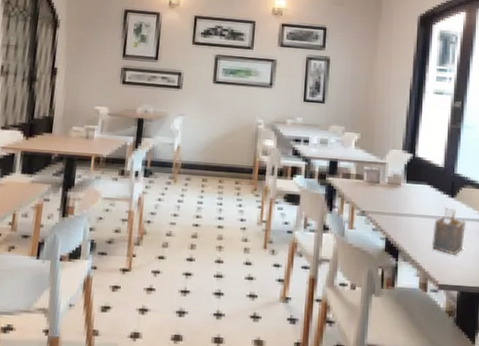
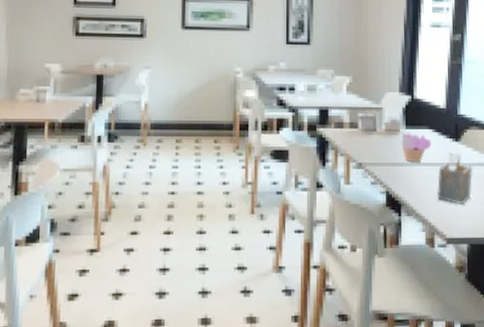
succulent plant: none [401,187,429,214] -> present [401,133,432,163]

